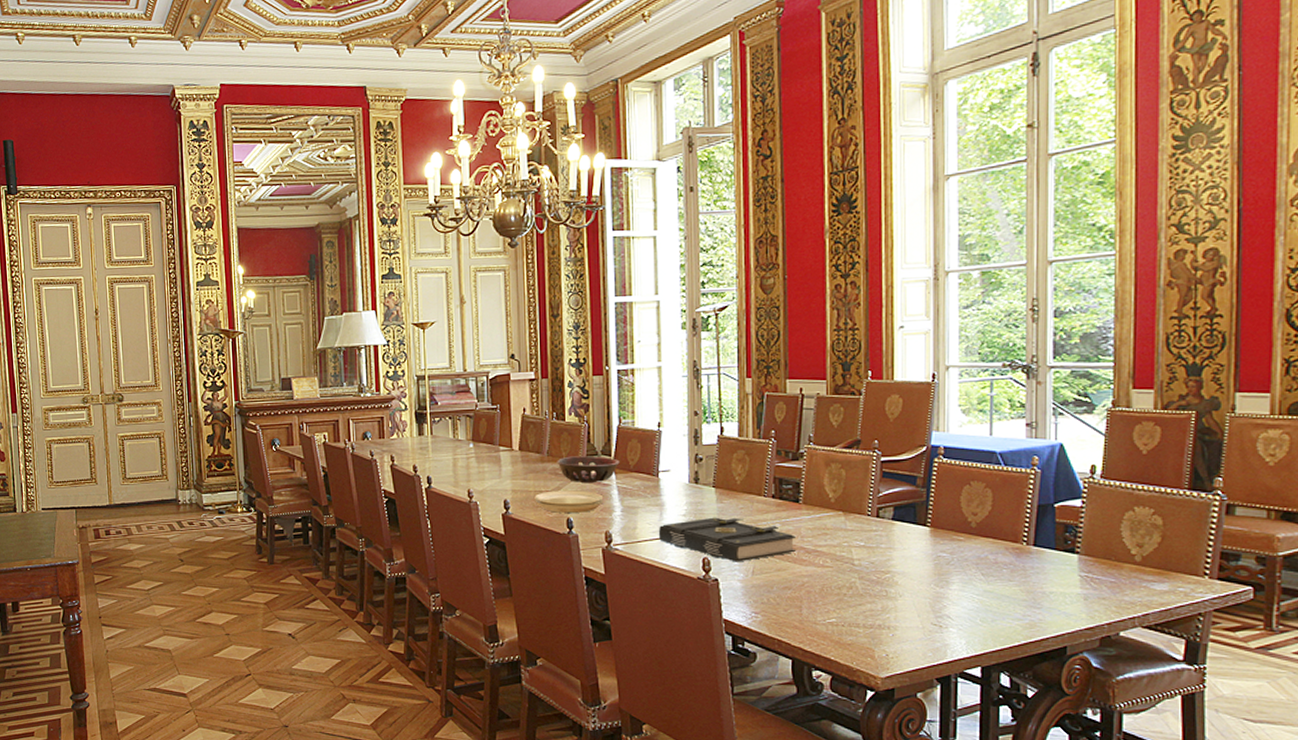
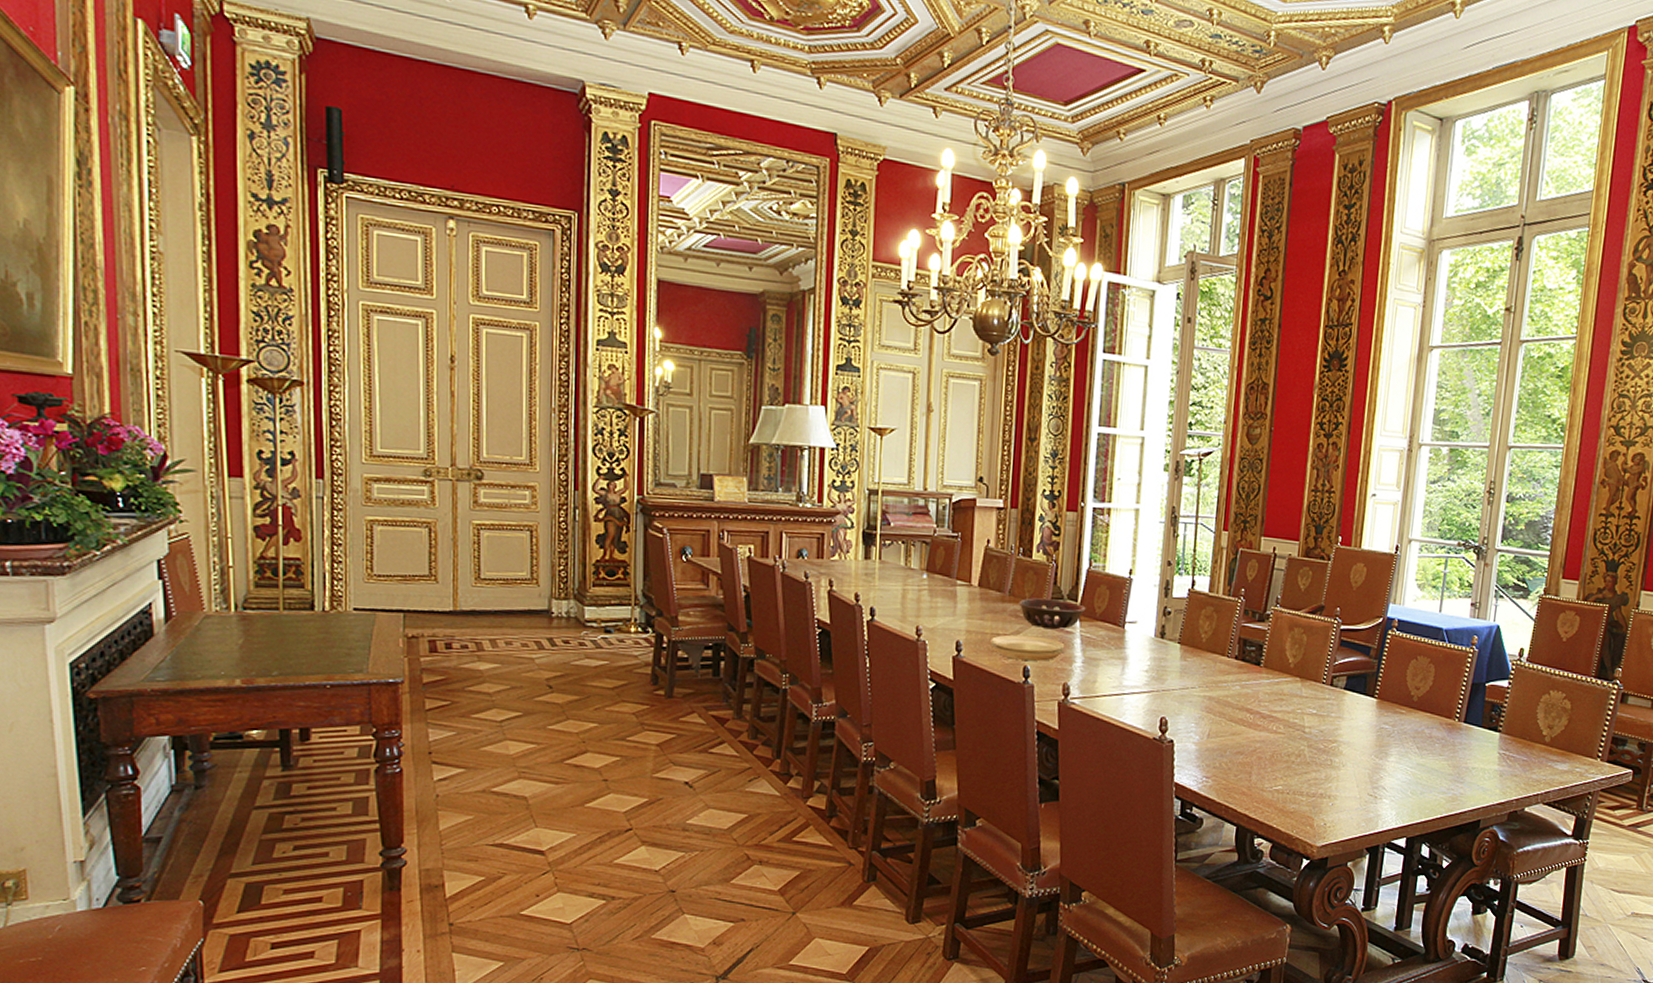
spell book: present [658,517,796,562] -> none [1118,675,1253,724]

